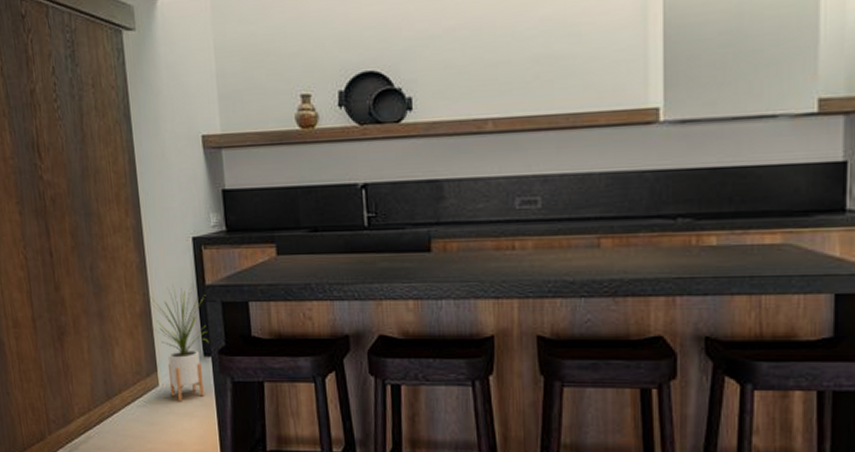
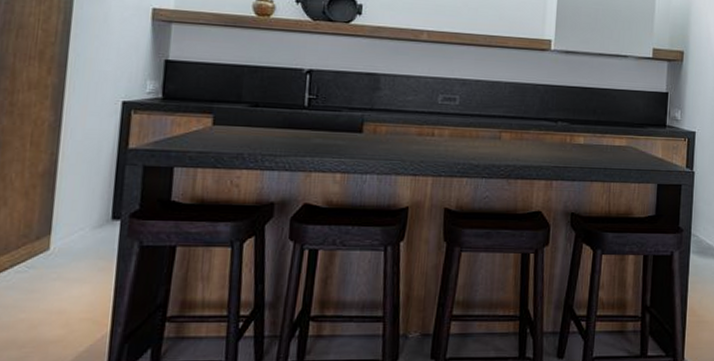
house plant: present [148,283,209,402] -> none [54,146,127,267]

